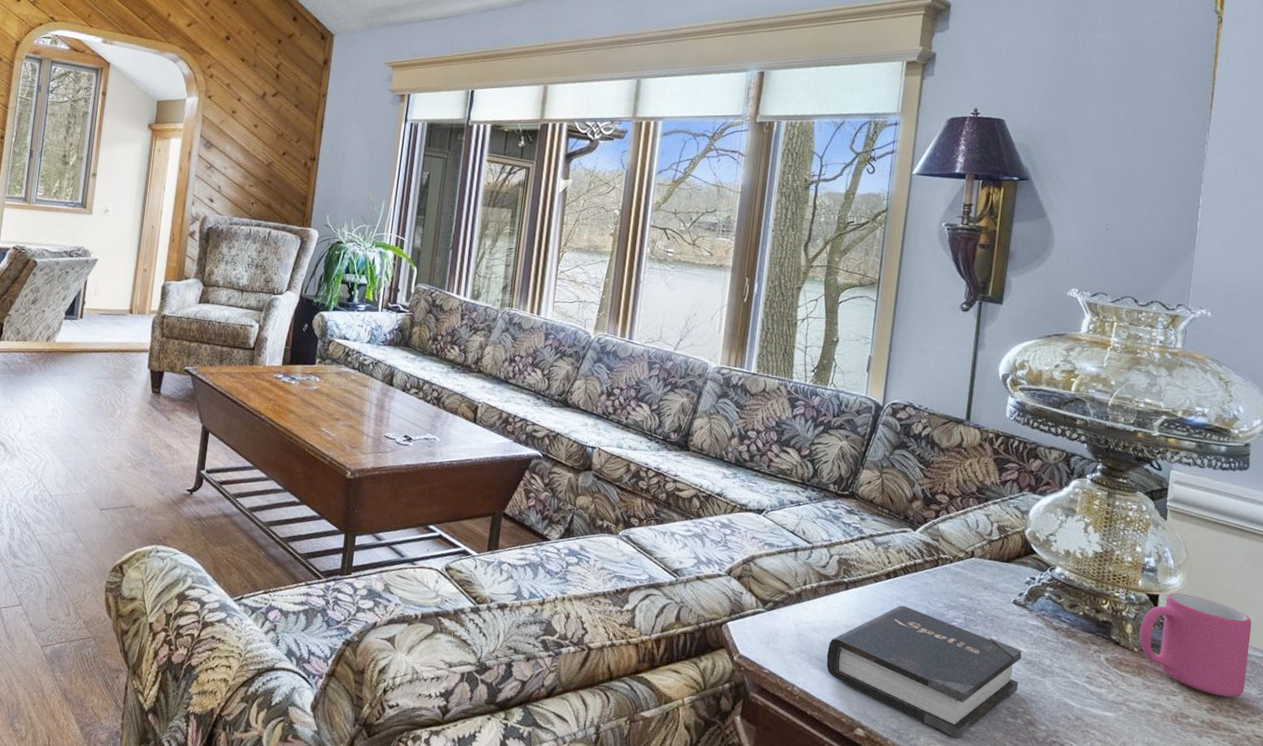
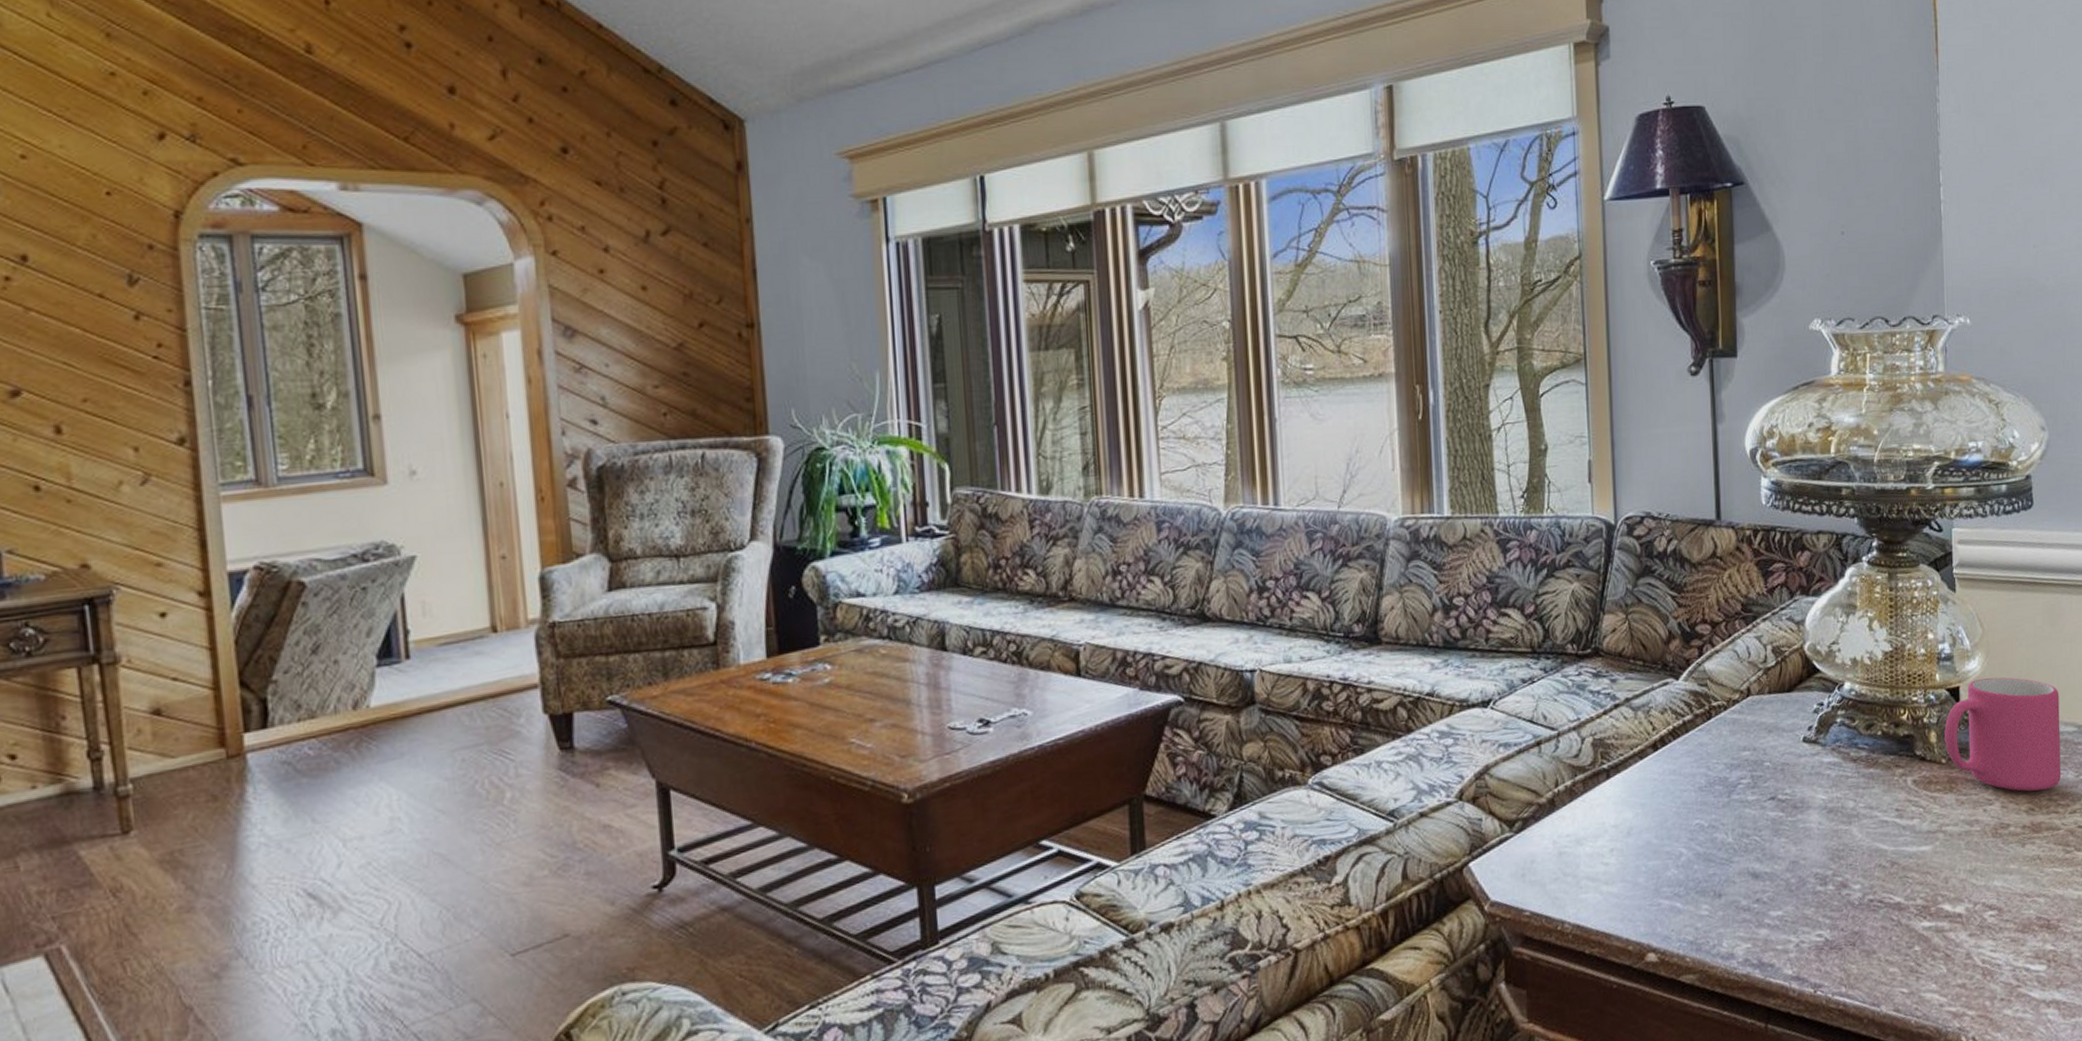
hardback book: present [826,605,1022,739] -> none [1597,780,1823,930]

